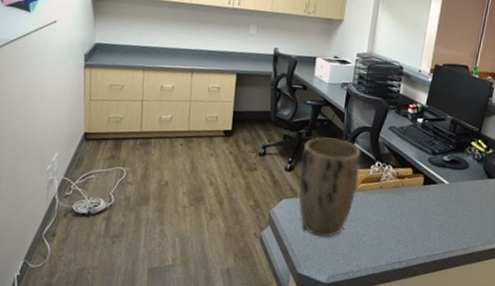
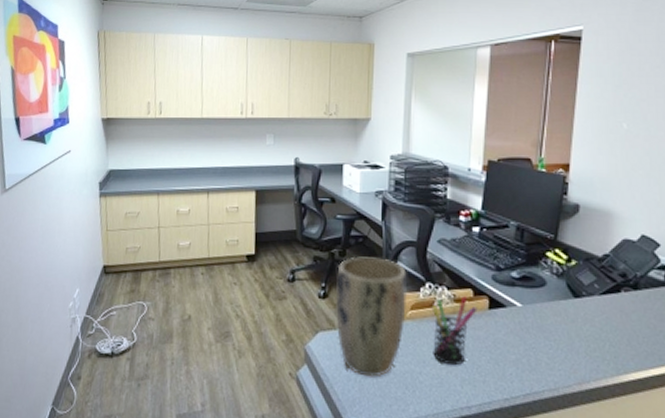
pen holder: none [376,174,415,230] -> present [431,296,478,366]

